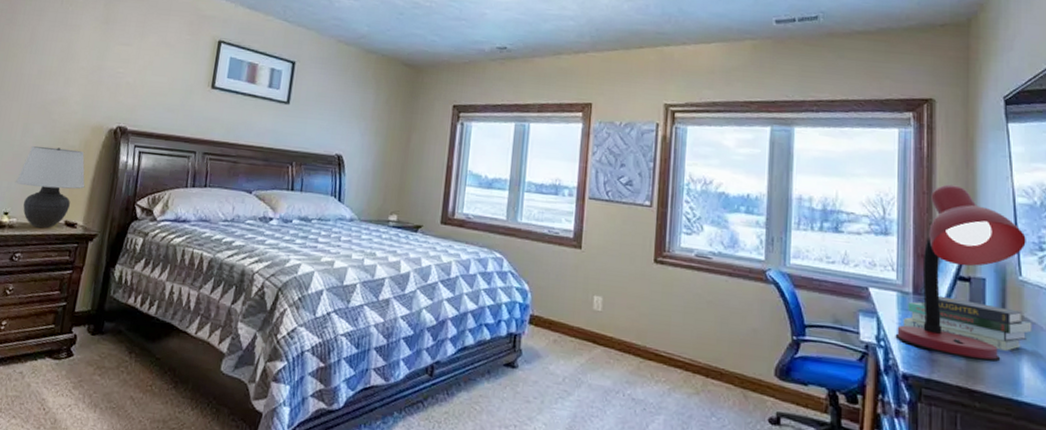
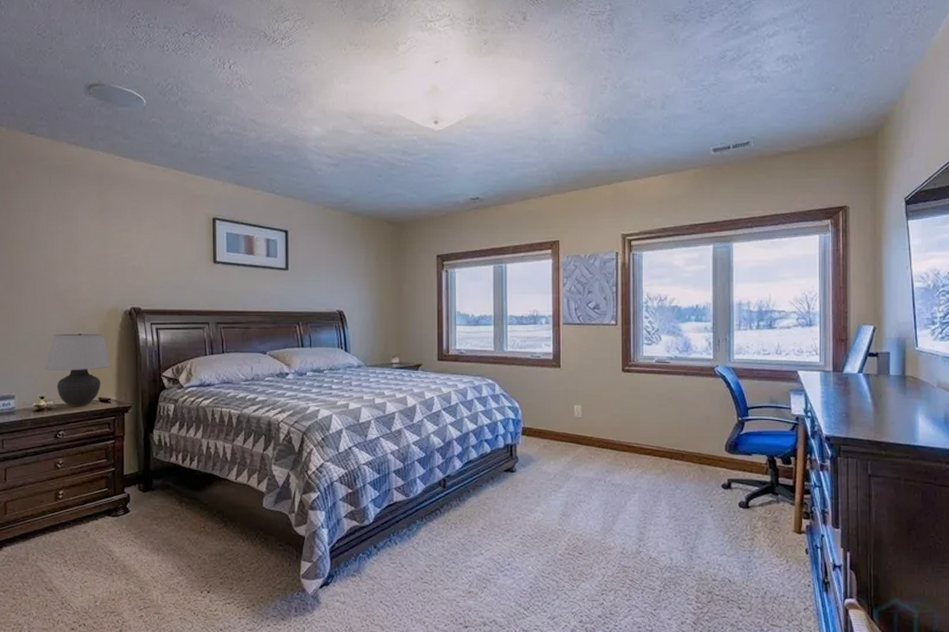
desk lamp: present [895,184,1026,363] -> none [819,278,922,419]
books: present [903,295,1032,351] -> none [825,370,926,408]

